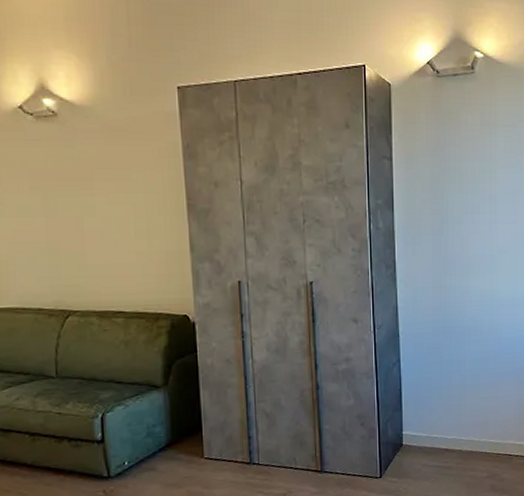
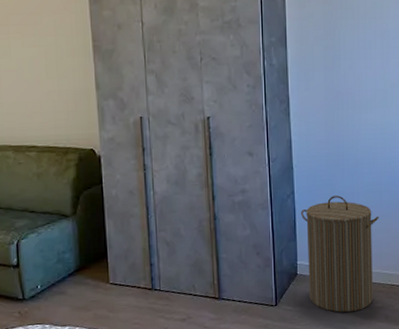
laundry hamper: none [407,363,486,483] -> present [301,195,379,313]

